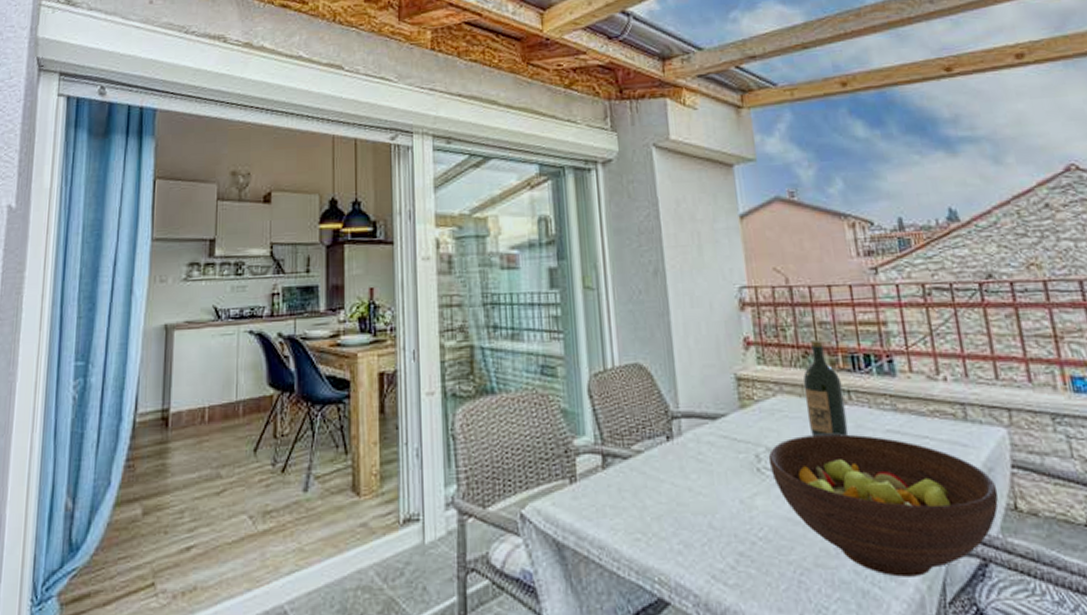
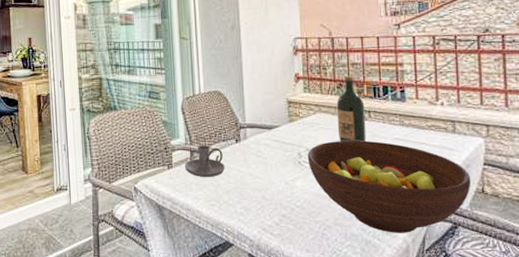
candle holder: none [593,445,654,497] -> present [184,145,226,178]

